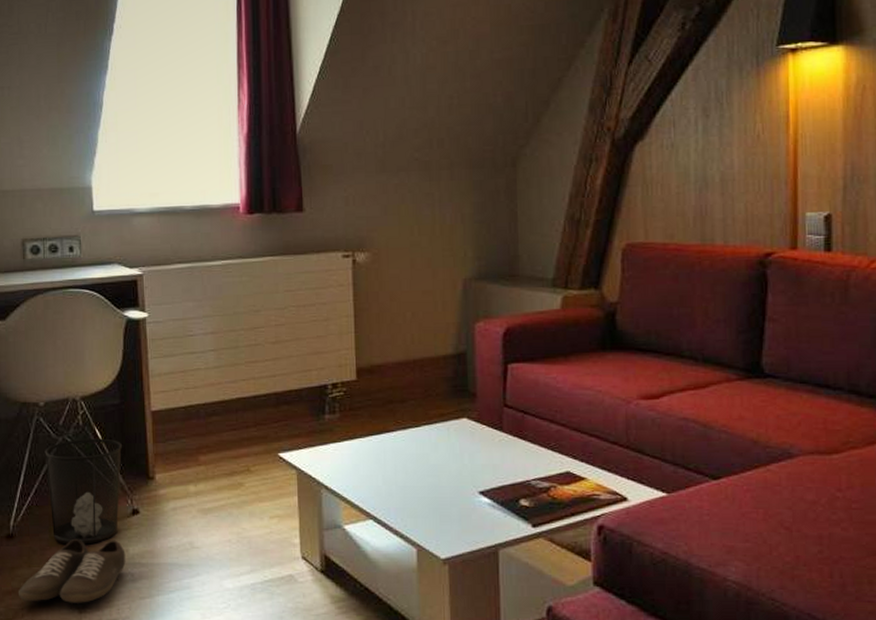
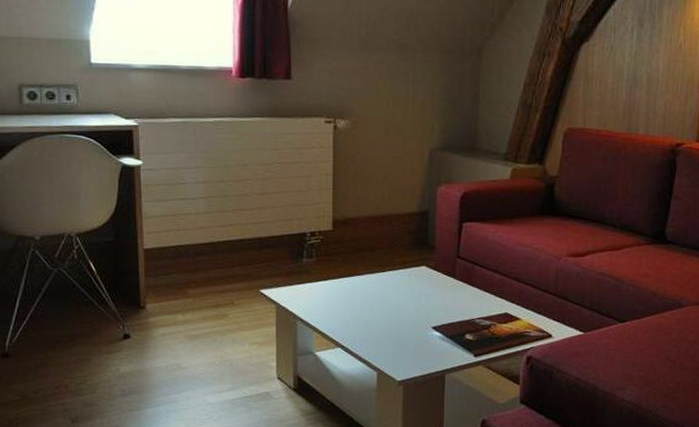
shoe: present [19,539,126,603] -> none [14,359,117,414]
waste bin: present [44,438,123,545] -> none [40,270,116,364]

